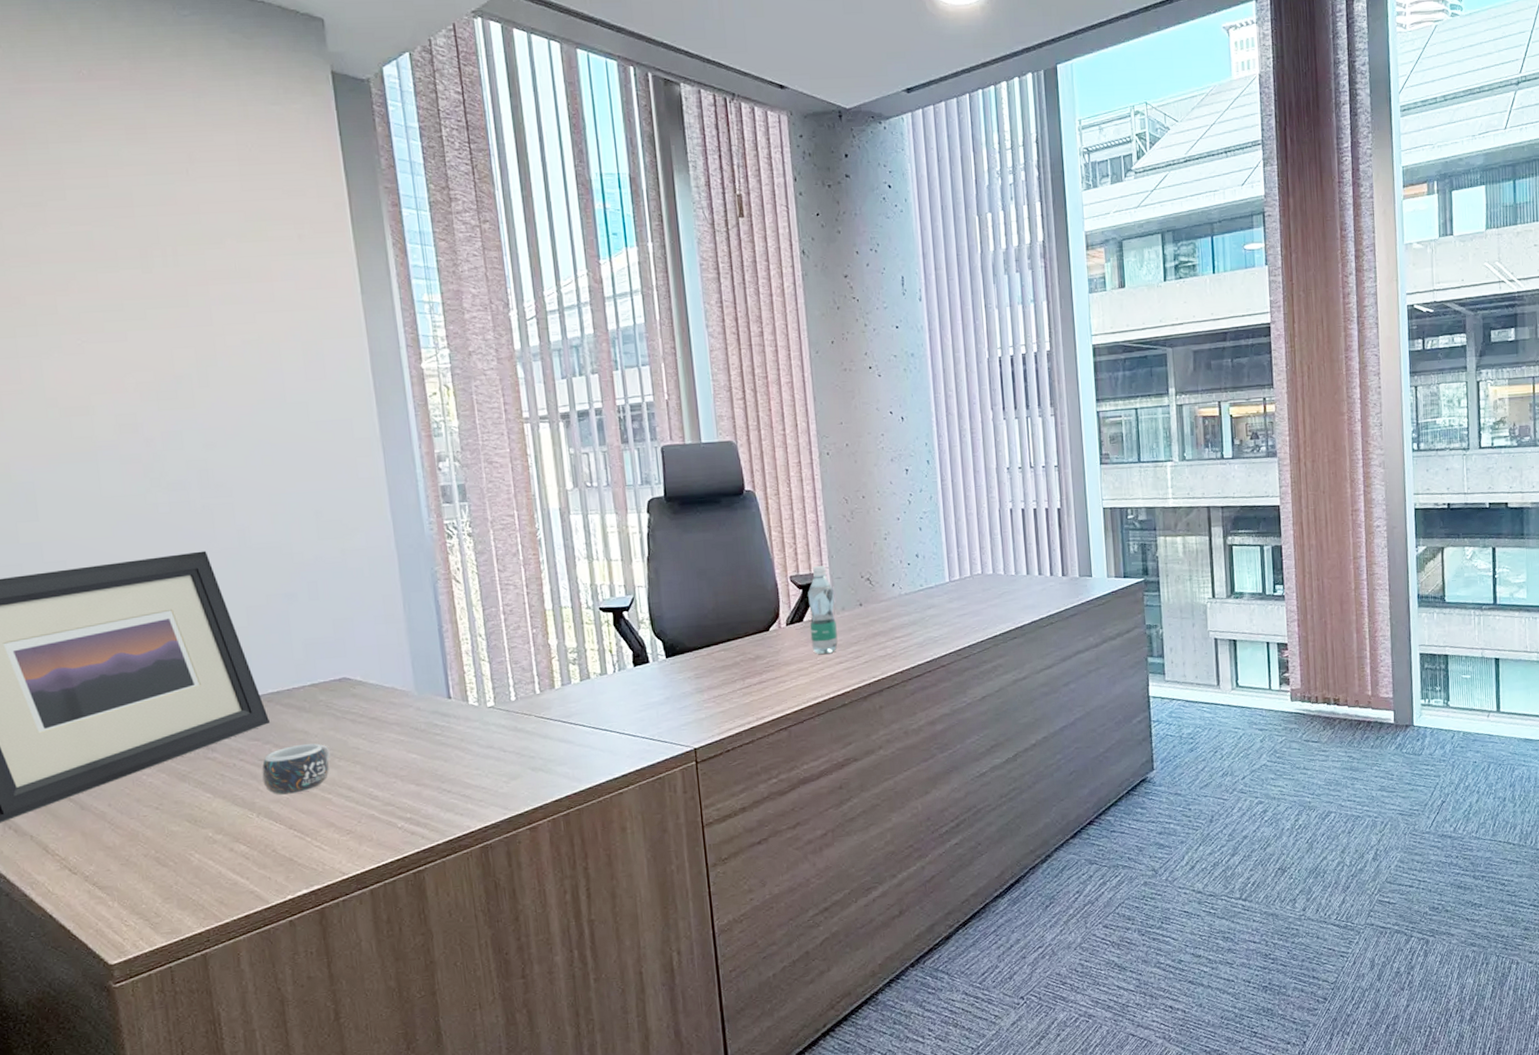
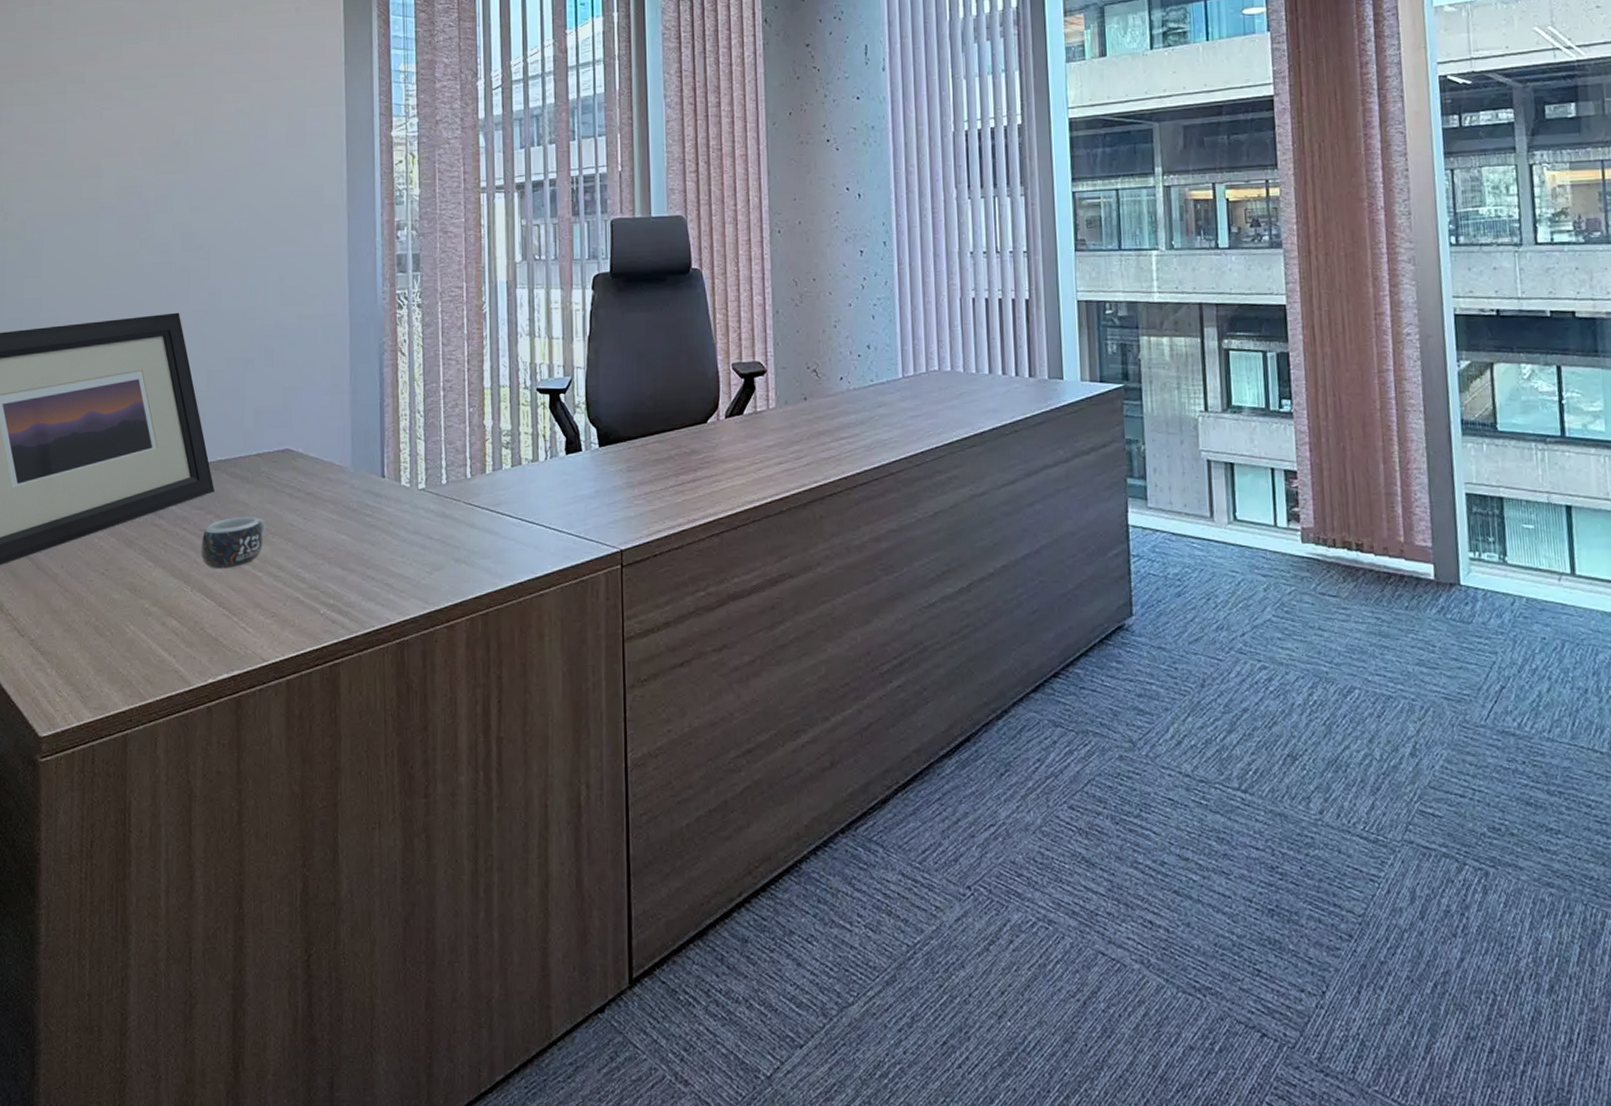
bottle: present [808,566,838,654] -> none [750,354,779,452]

